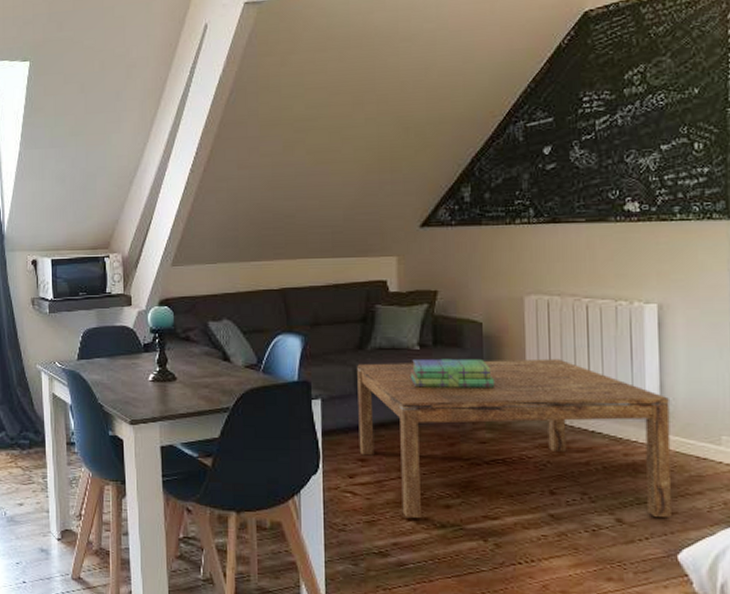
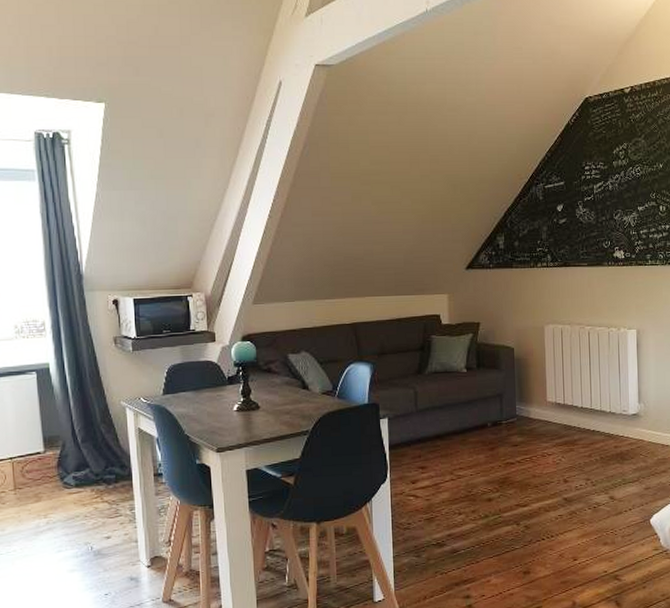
coffee table: present [357,358,672,519] -> none [417,375,646,513]
stack of books: present [409,358,494,388] -> none [459,377,523,404]

